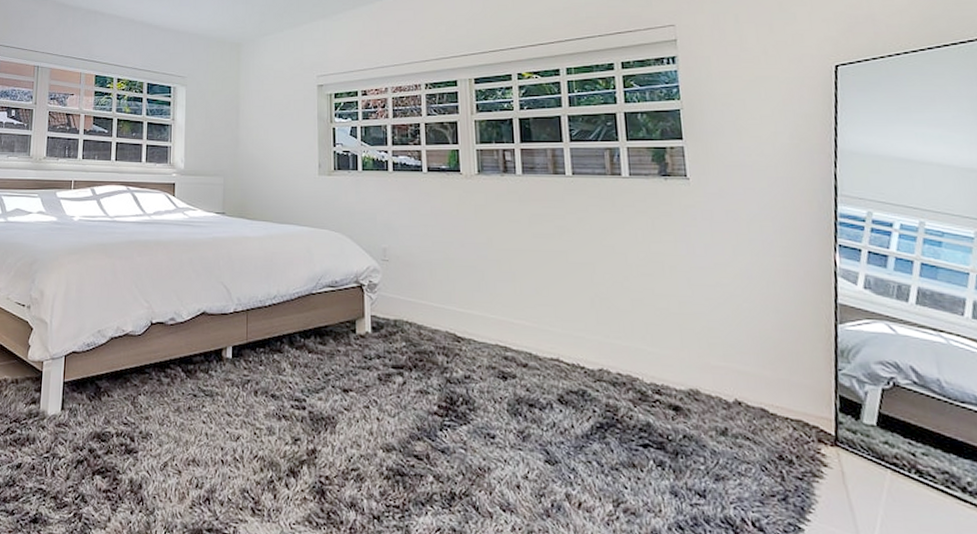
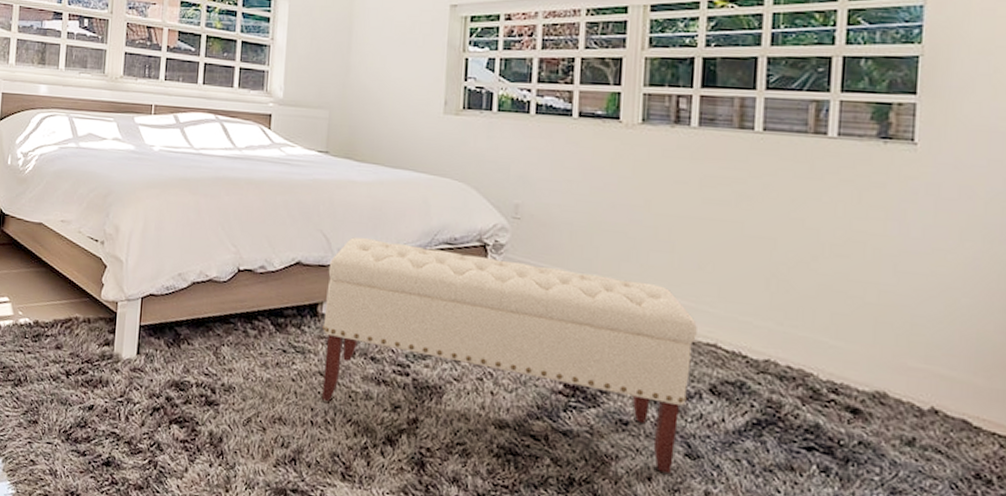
bench: none [228,286,542,480] -> present [321,237,697,474]

